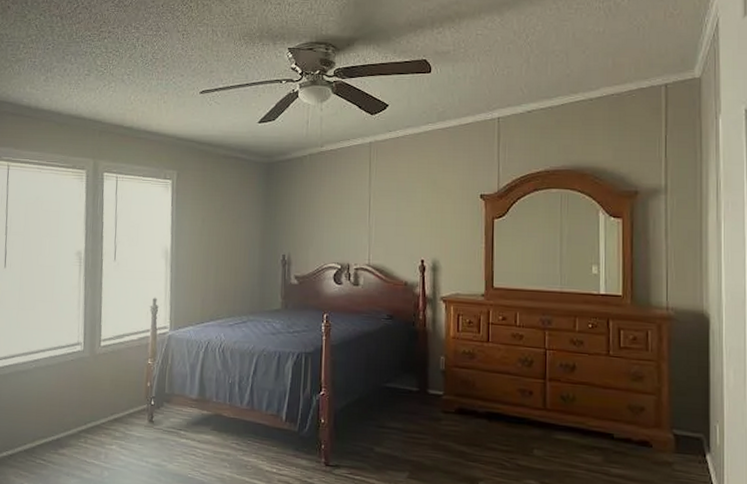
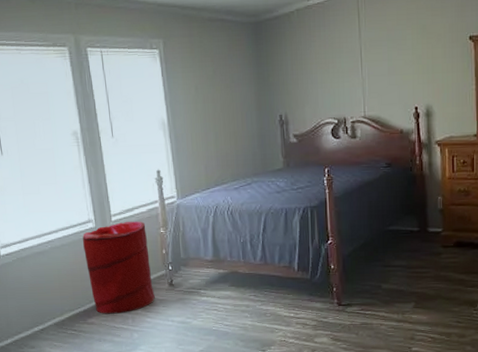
laundry hamper: none [67,347,134,447] -> present [83,220,156,314]

